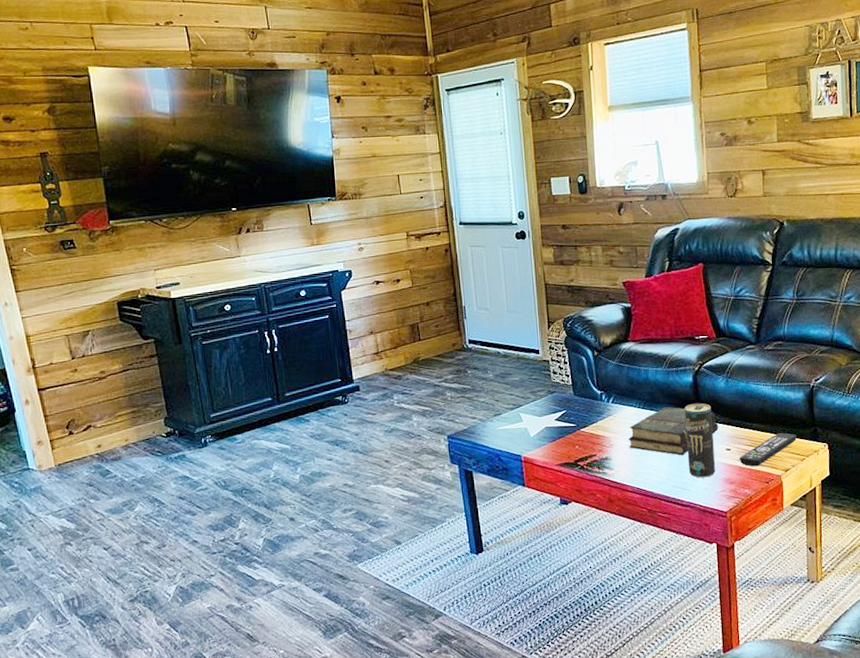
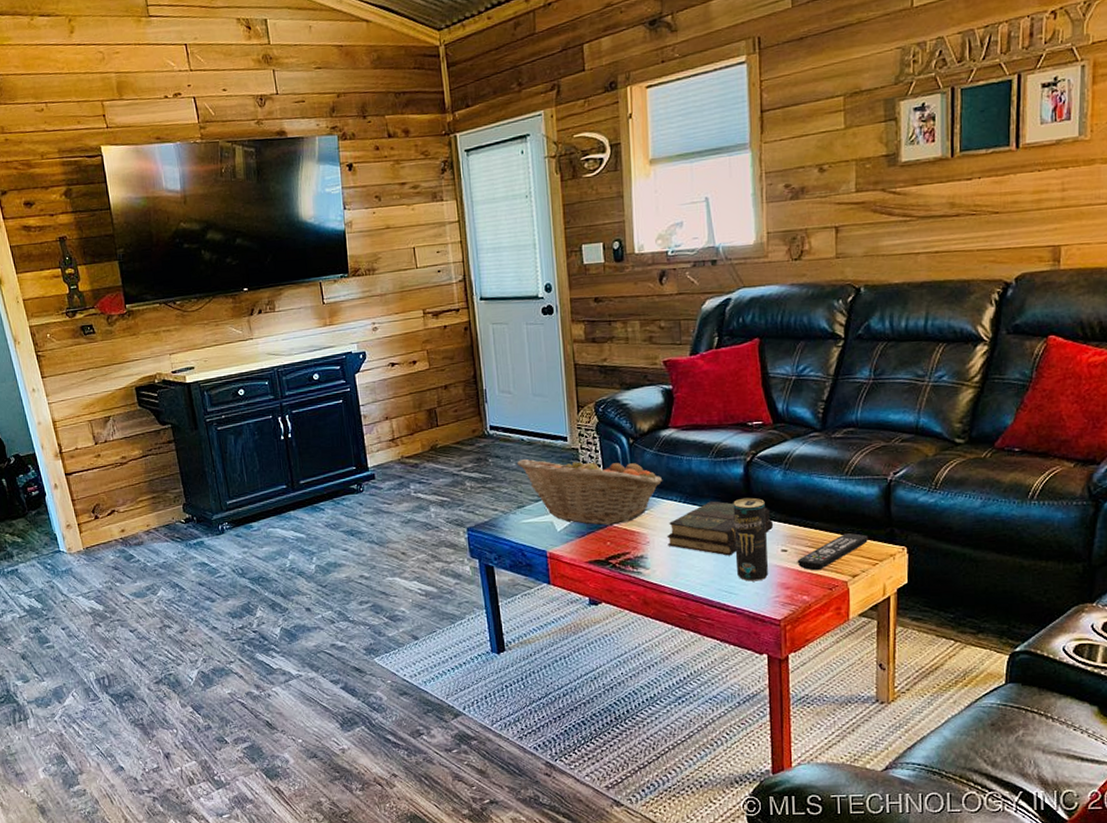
fruit basket: none [493,366,624,431] -> present [516,455,663,526]

